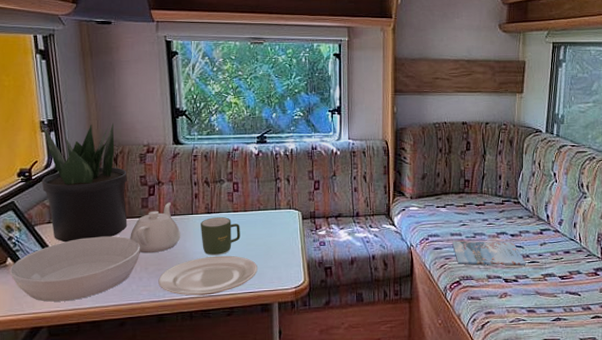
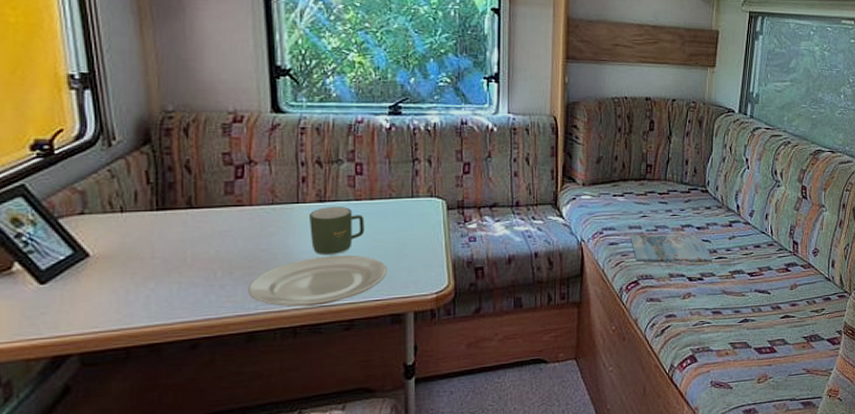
bowl: present [10,236,140,302] -> none [18,231,222,321]
planter: present [41,121,128,243] -> none [69,75,203,241]
teapot: present [130,202,181,253] -> none [207,188,281,254]

